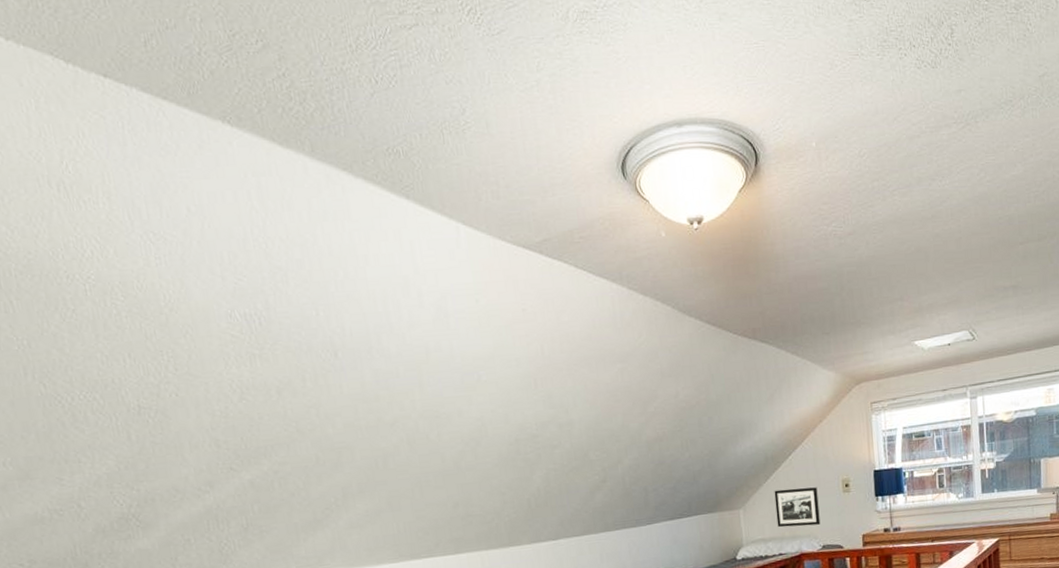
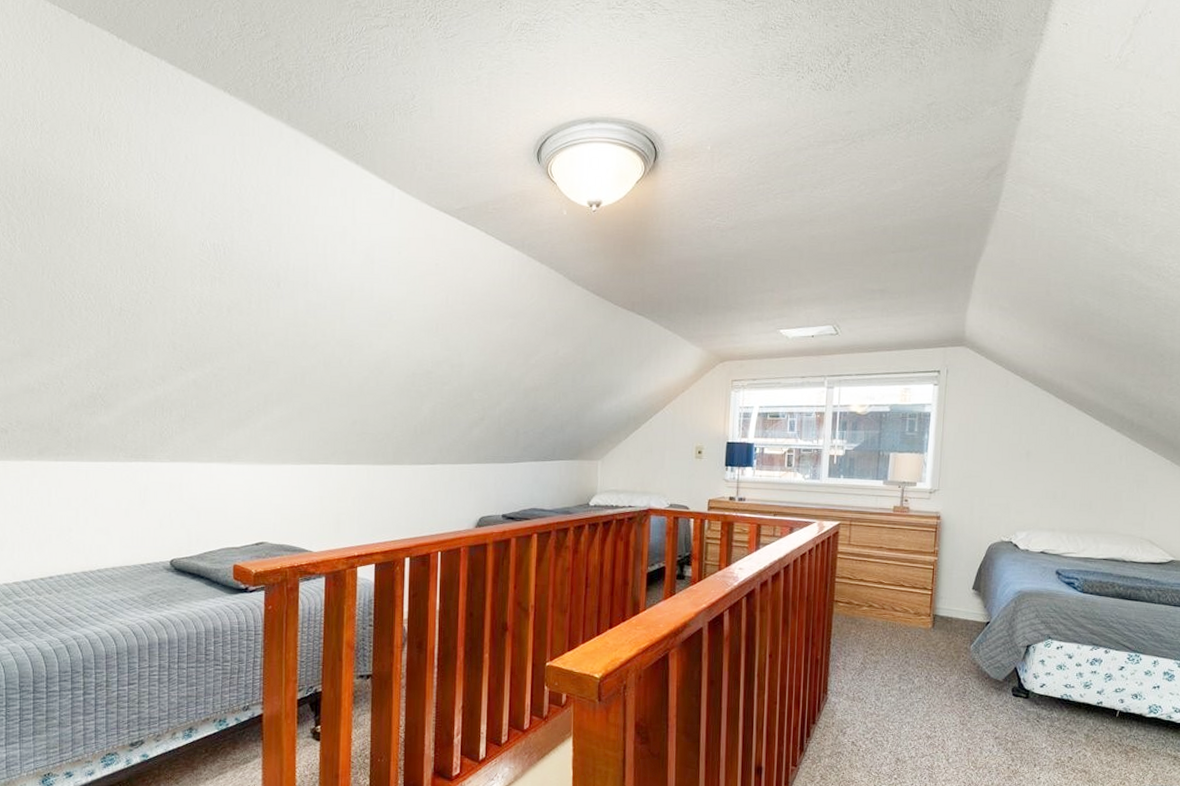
picture frame: present [774,487,821,528] -> none [631,448,672,484]

